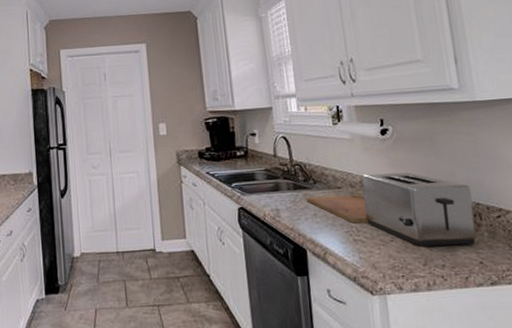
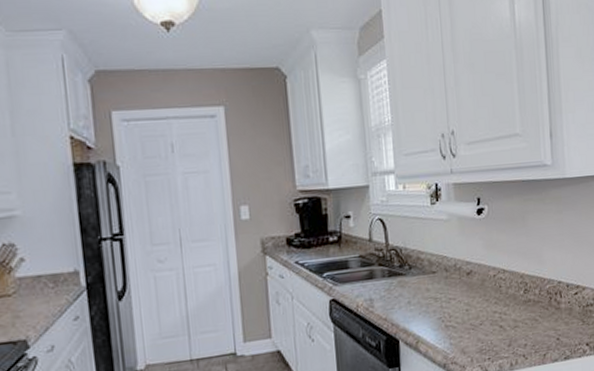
cutting board: present [307,195,368,224] -> none [402,279,460,309]
toaster: present [361,172,477,247] -> none [456,253,556,328]

